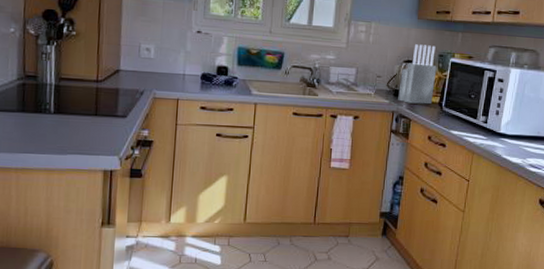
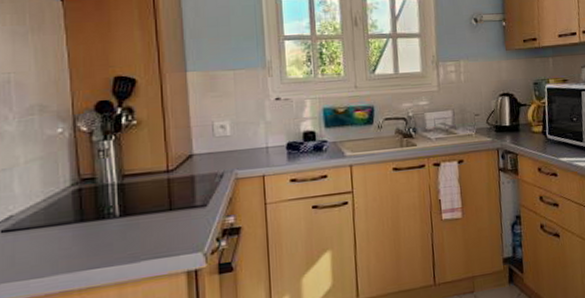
knife block: present [398,44,437,105] -> none [498,74,536,138]

